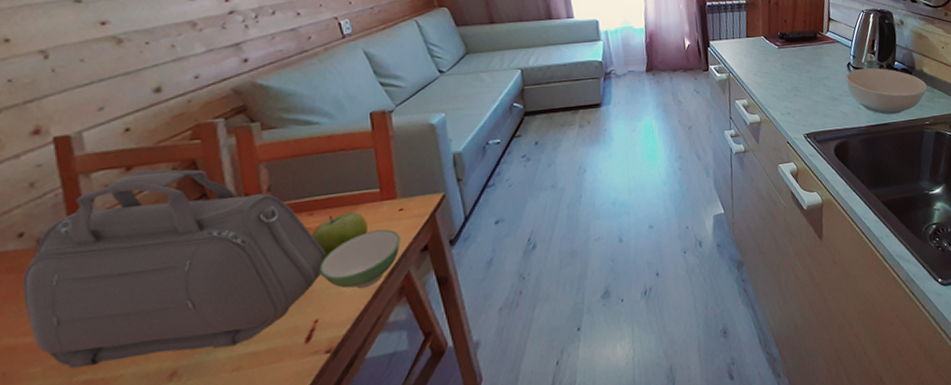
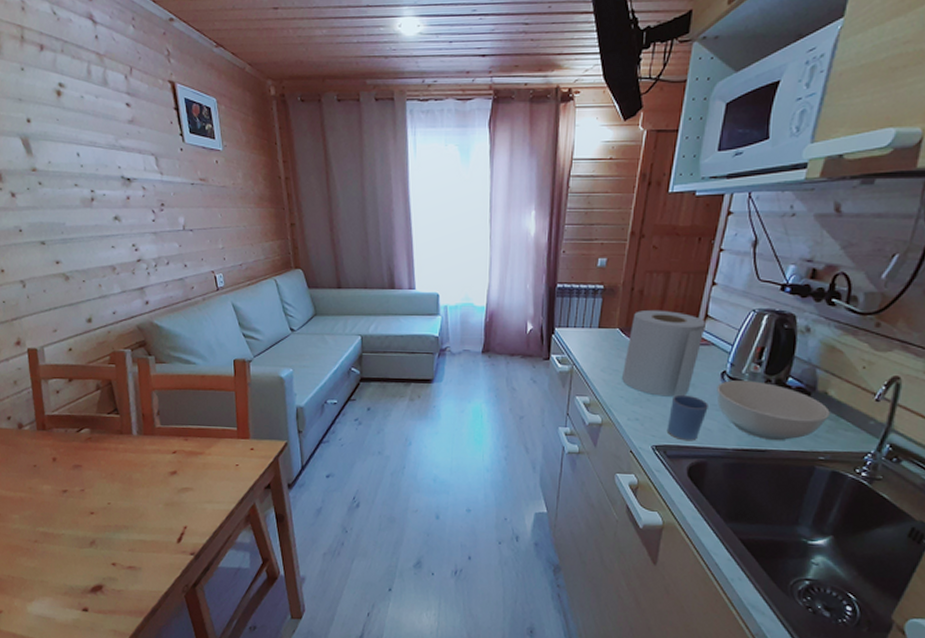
handbag: present [22,169,327,369] -> none [10,383,196,532]
fruit: present [312,211,369,255] -> none [186,443,227,476]
bowl: present [319,229,401,289] -> none [190,462,250,510]
paper towel roll: none [771,17,830,91] -> present [622,309,706,397]
mug: none [813,86,842,126] -> present [666,394,708,441]

